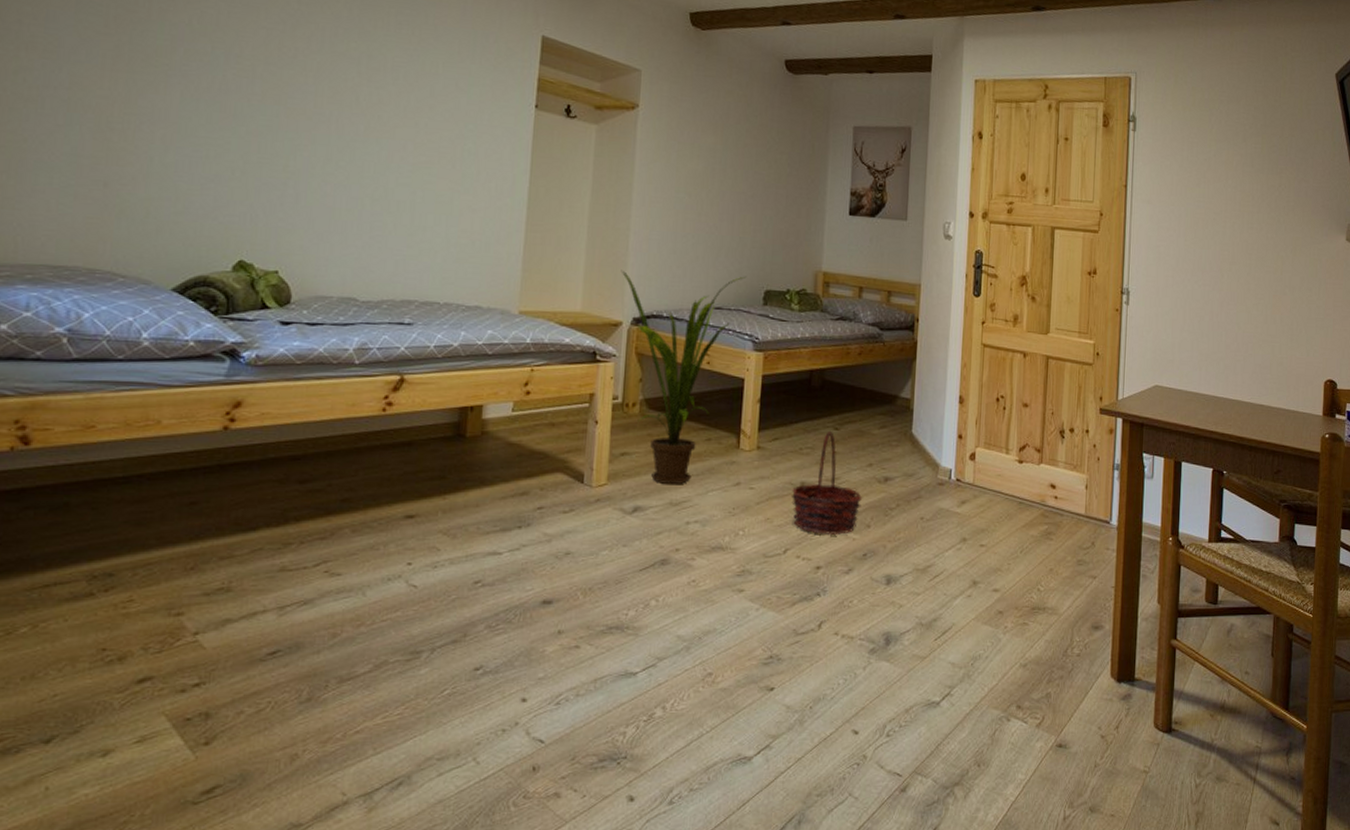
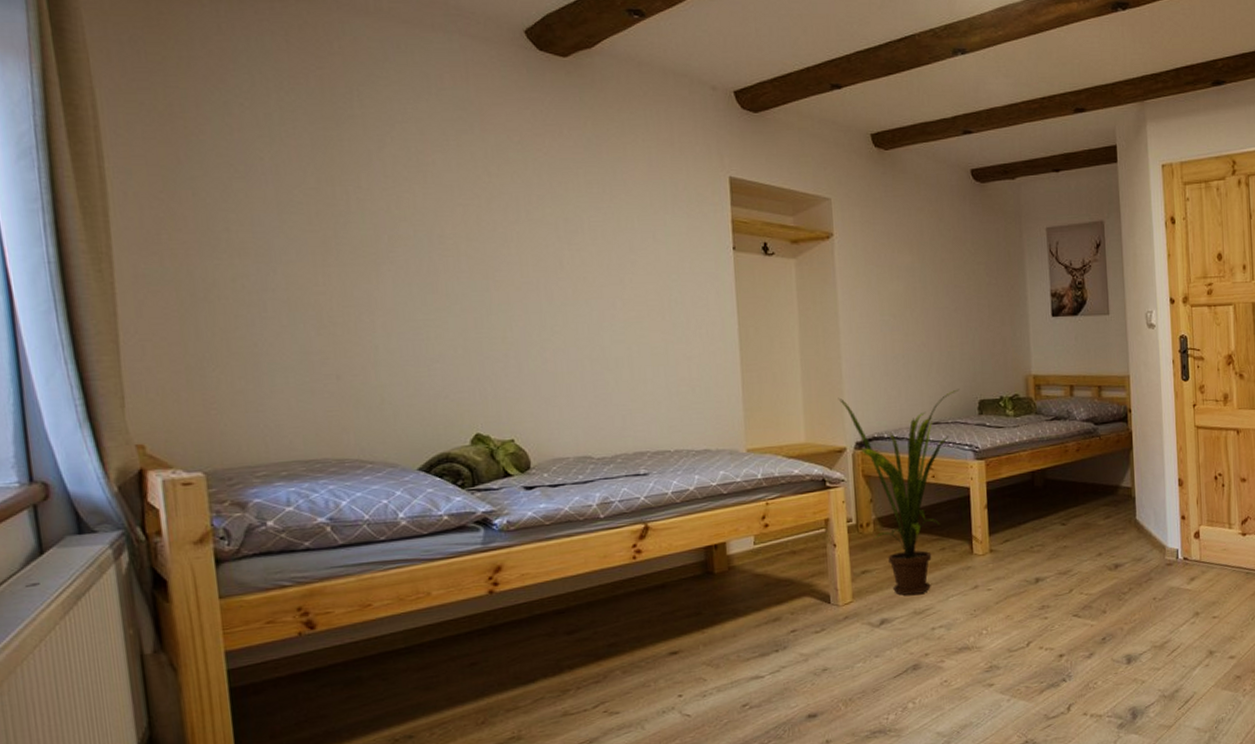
basket: present [791,430,863,536] -> none [1028,526,1096,625]

